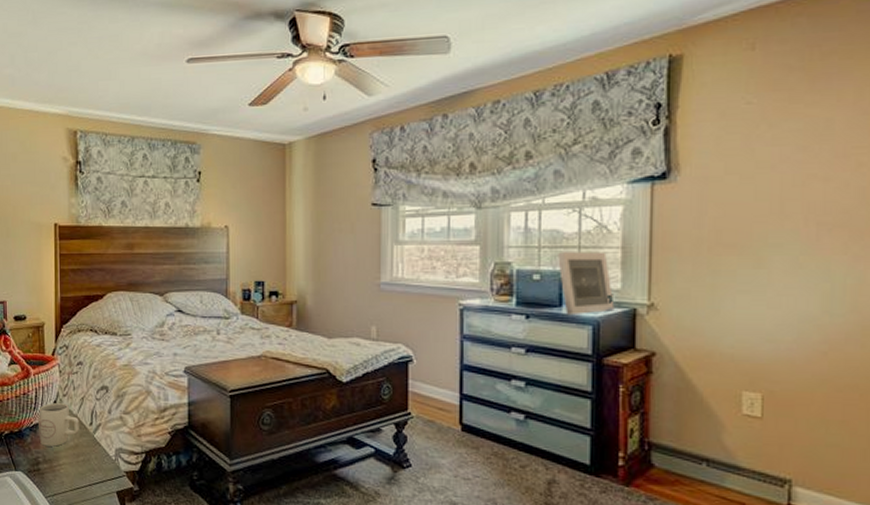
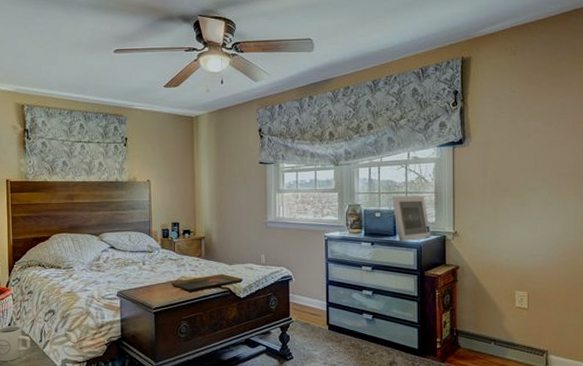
decorative tray: none [251,350,347,372] -> present [170,274,244,292]

